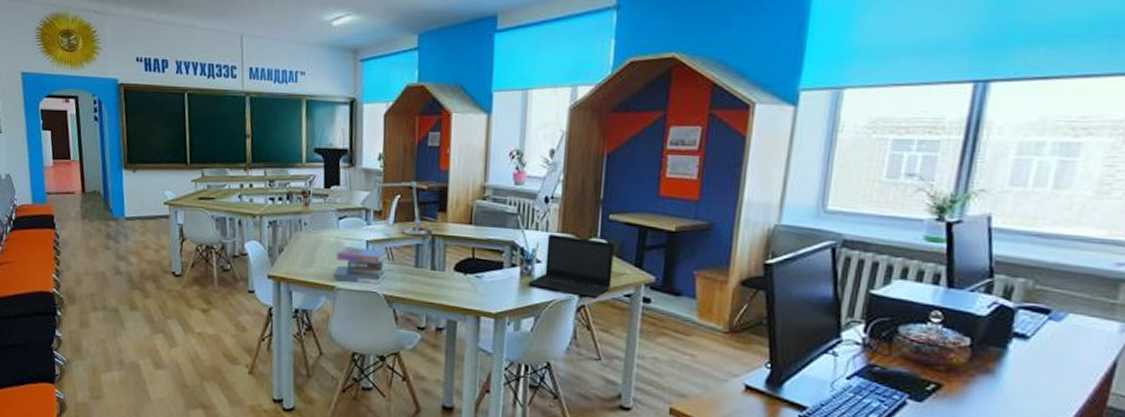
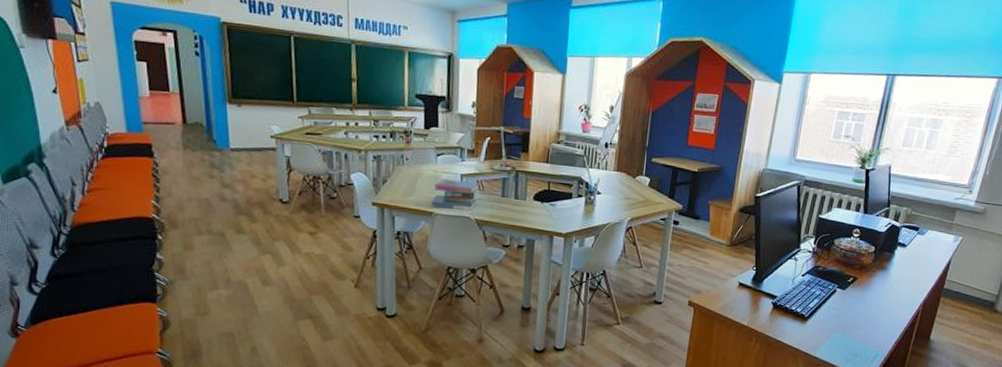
laptop: present [528,234,614,300] -> none [590,172,655,222]

